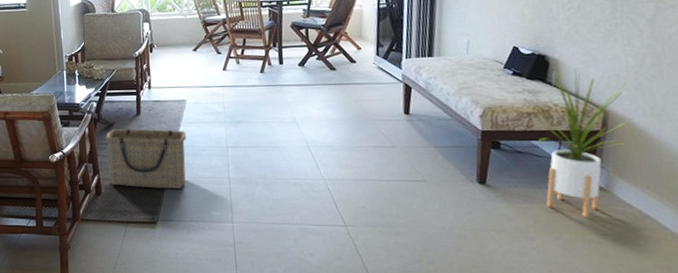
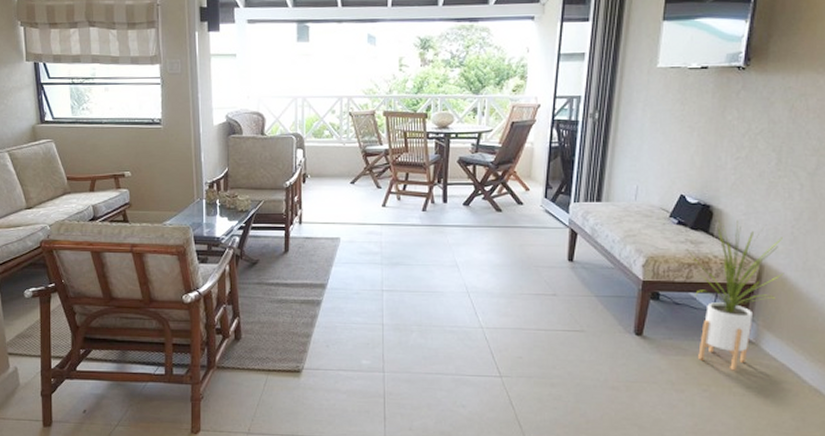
basket: present [106,129,187,188] -> none [249,267,339,335]

